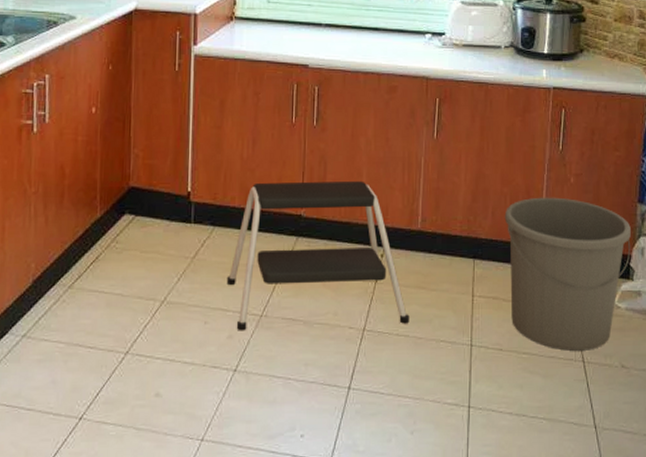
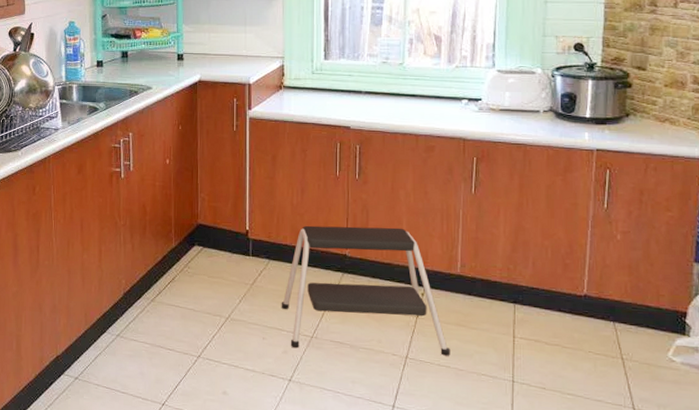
bucket: present [504,197,631,351] -> none [545,251,687,399]

